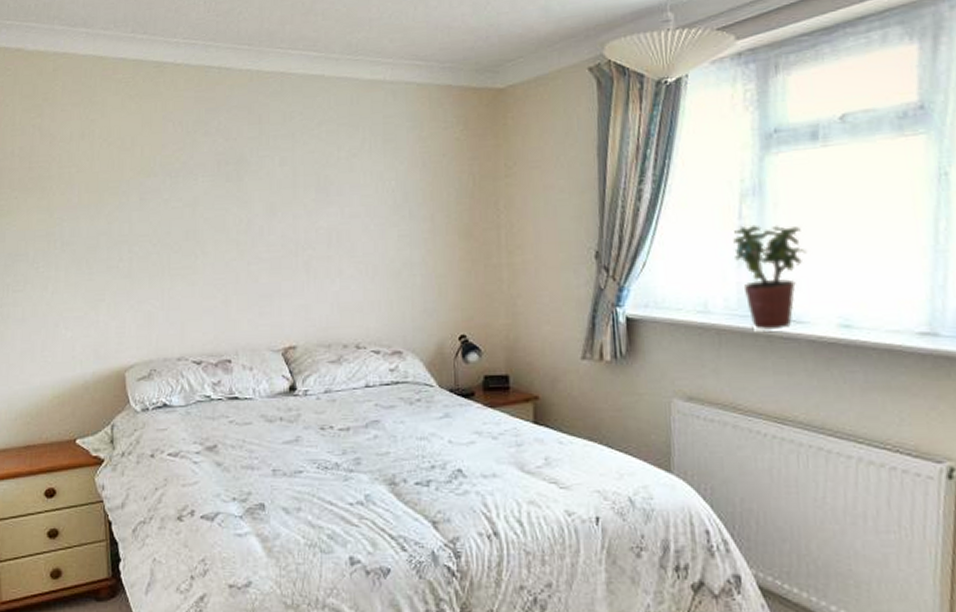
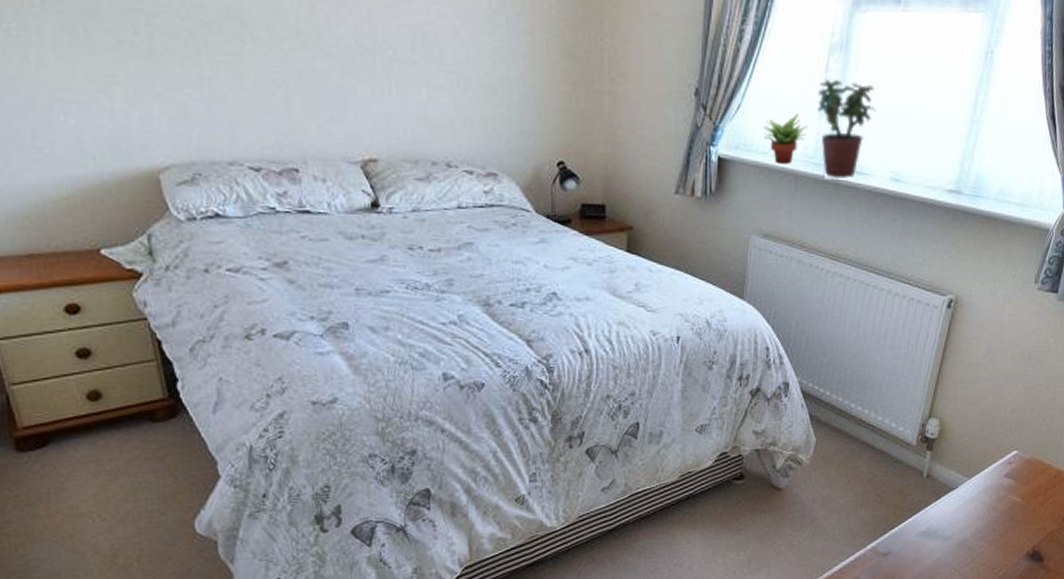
succulent plant: none [674,265,726,321] -> present [763,114,808,166]

